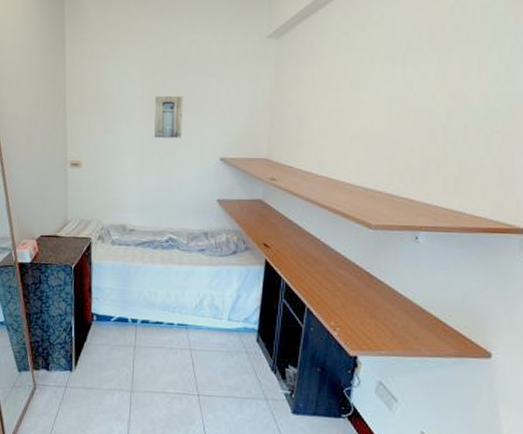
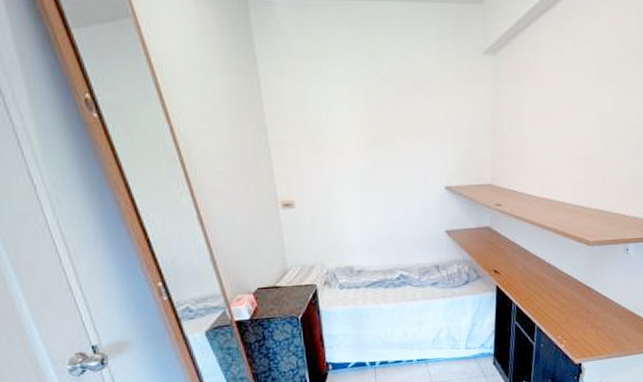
wall art: present [154,96,183,138] -> none [370,122,404,169]

